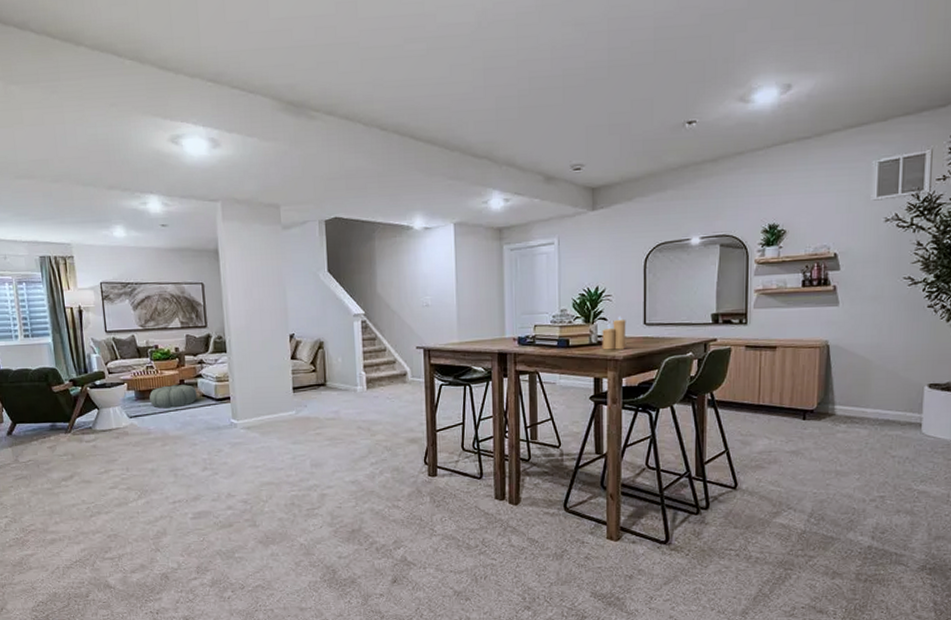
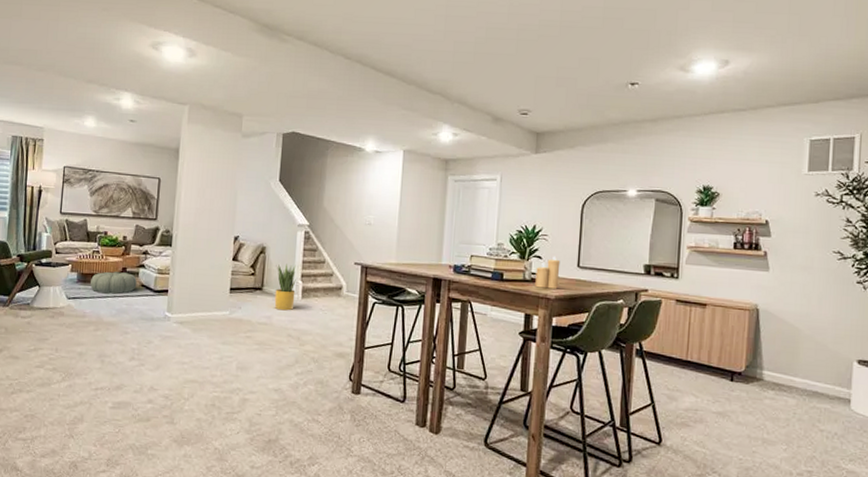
planter: none [338,356,361,404] -> present [274,263,298,311]

